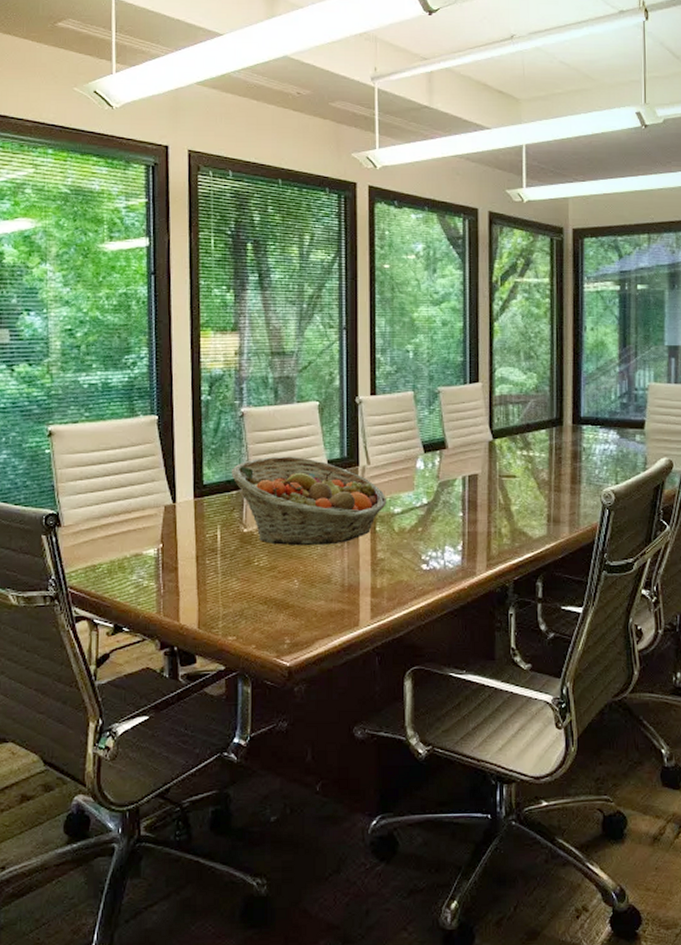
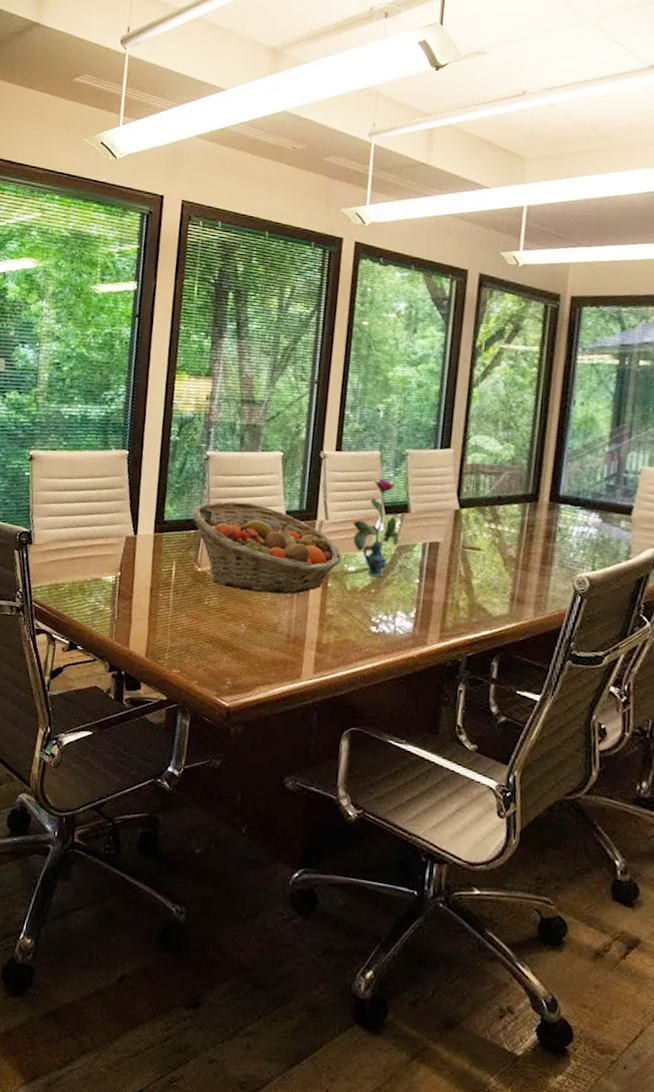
vase: none [394,419,439,514] -> present [353,479,399,577]

